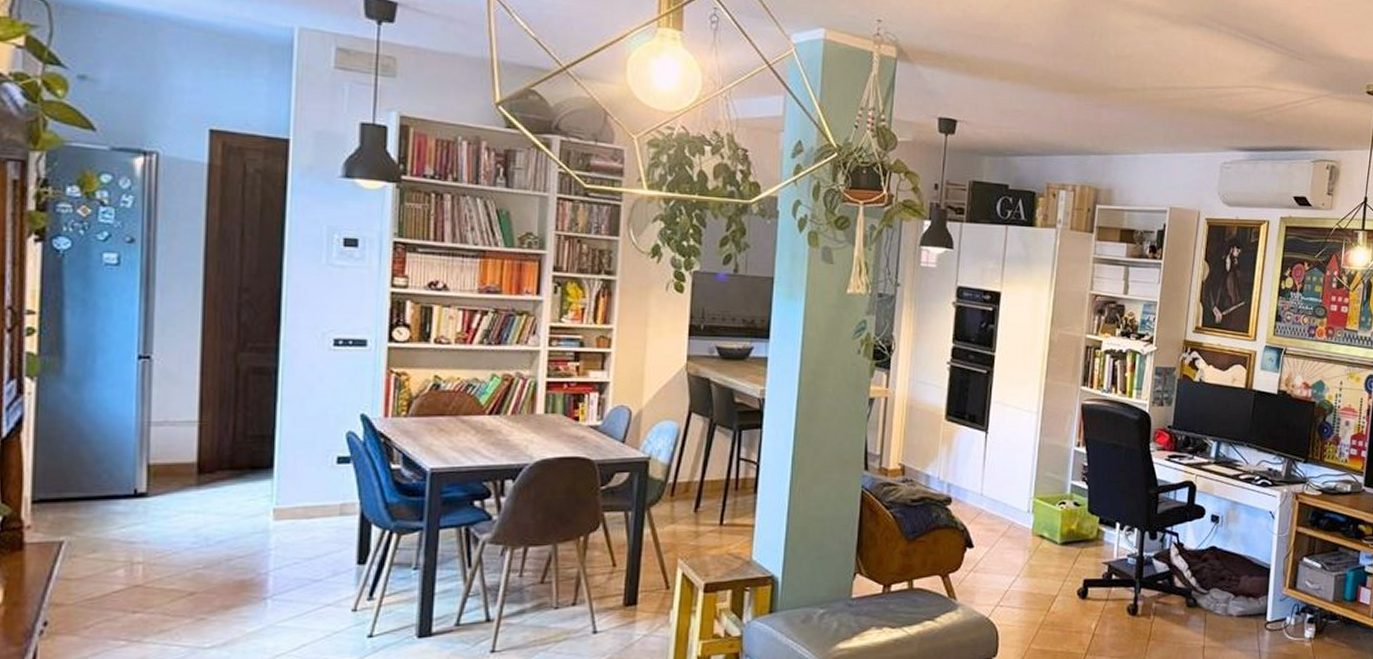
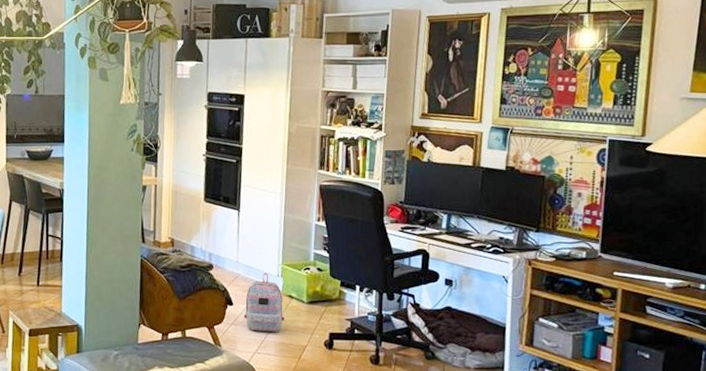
backpack: none [985,508,1034,580] -> present [243,273,285,332]

